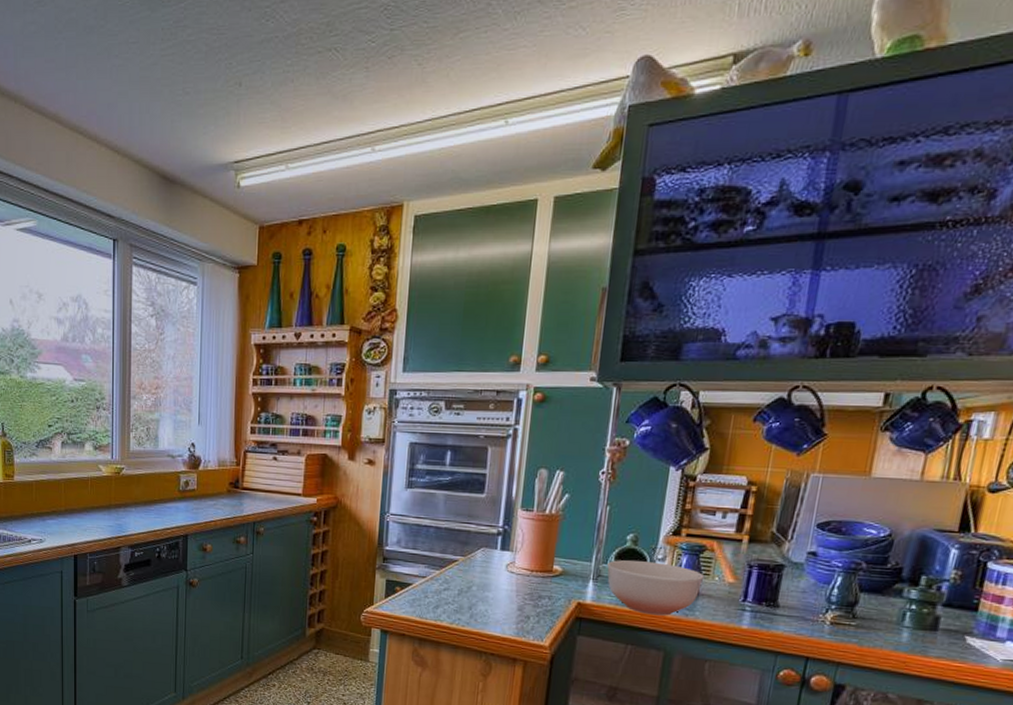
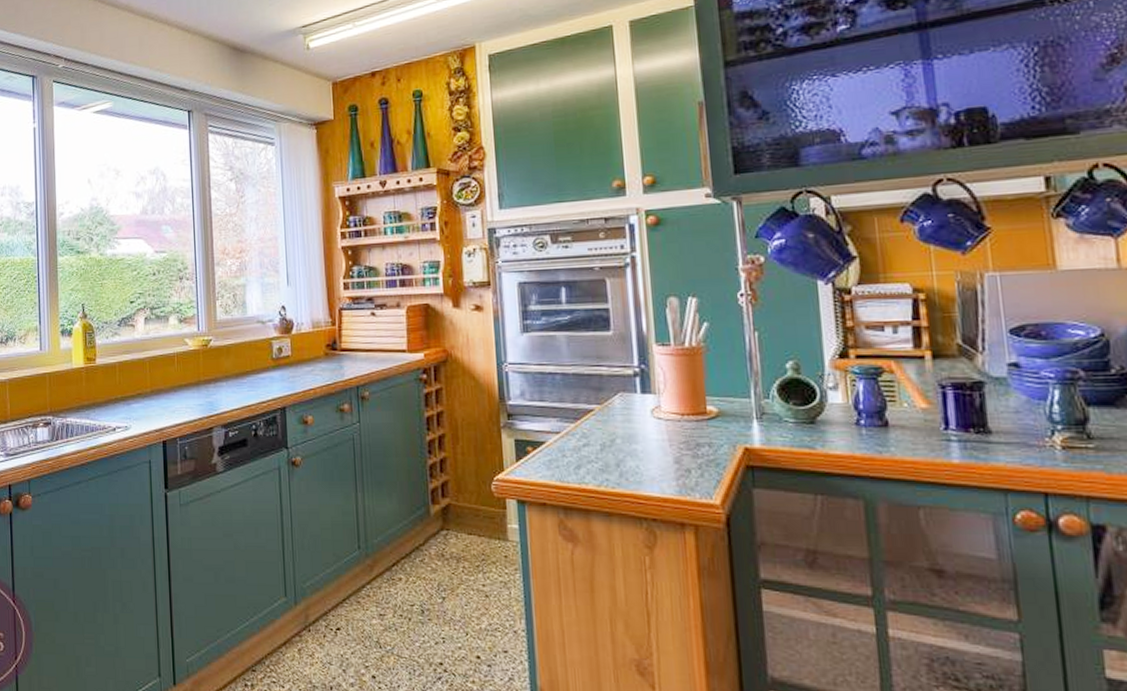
bowl: present [607,560,705,616] -> none [770,391,891,456]

